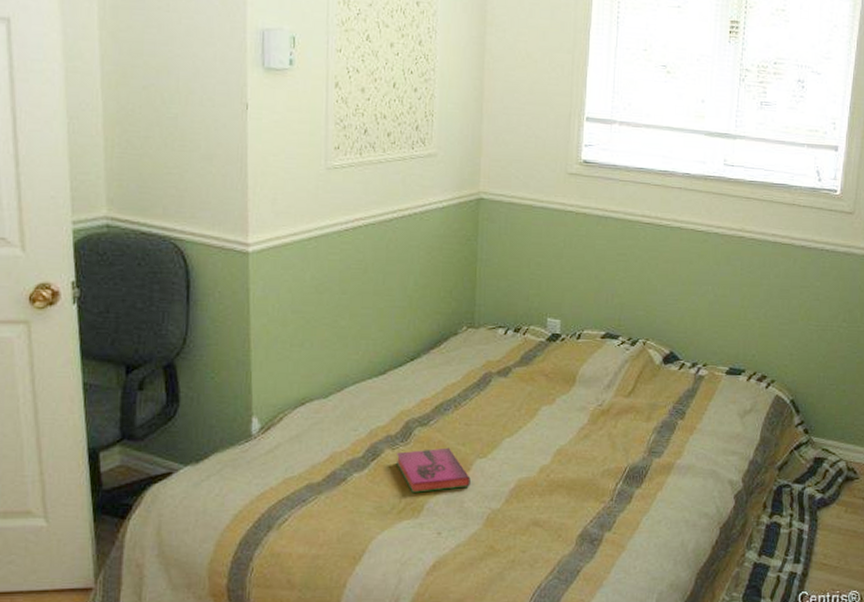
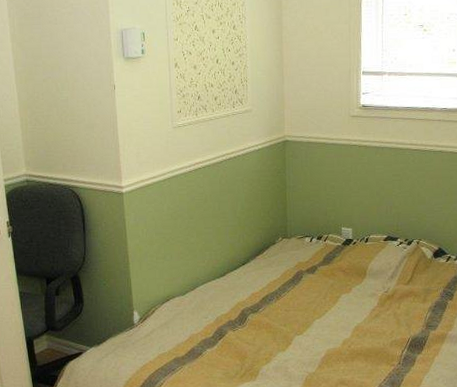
hardback book: present [397,447,471,493] -> none [237,328,292,362]

